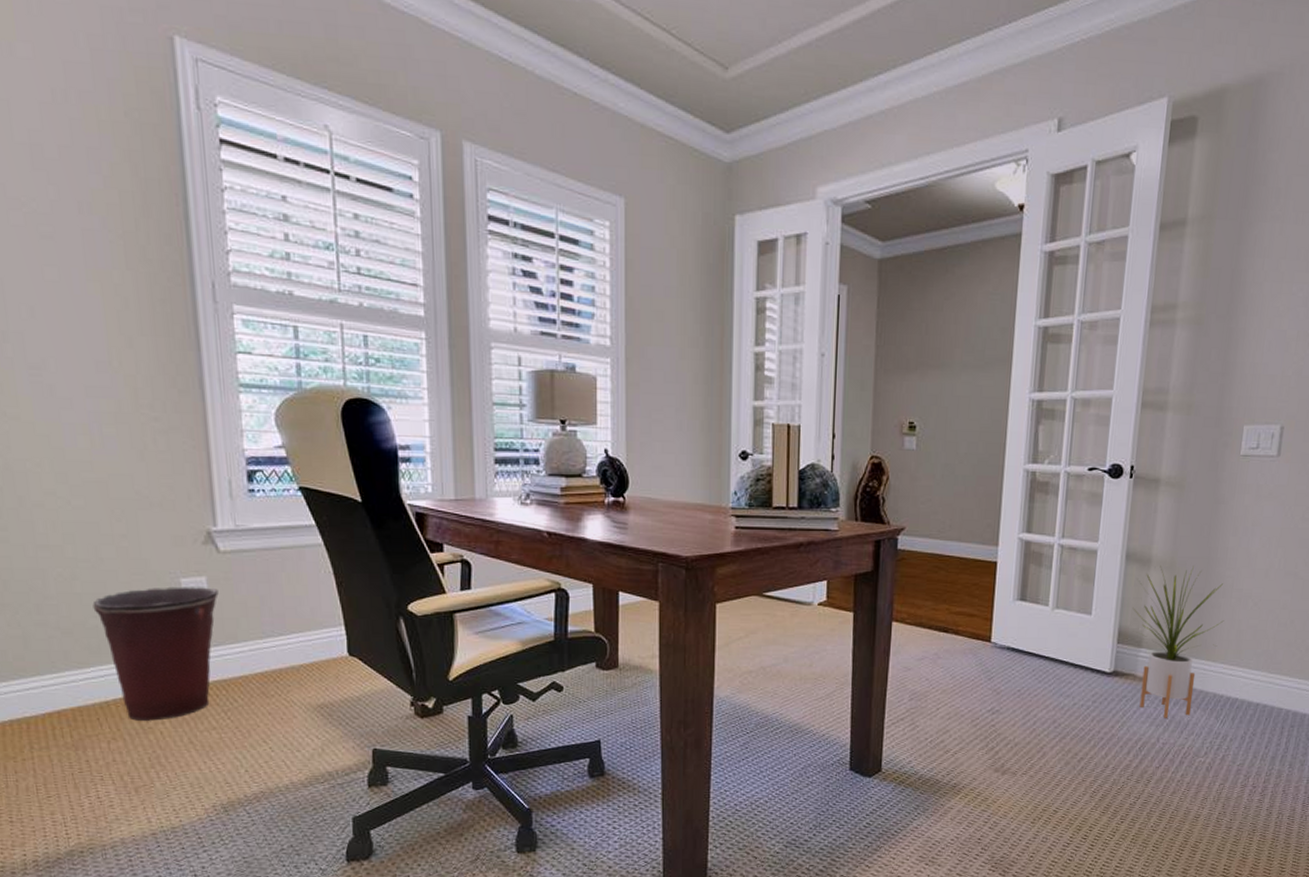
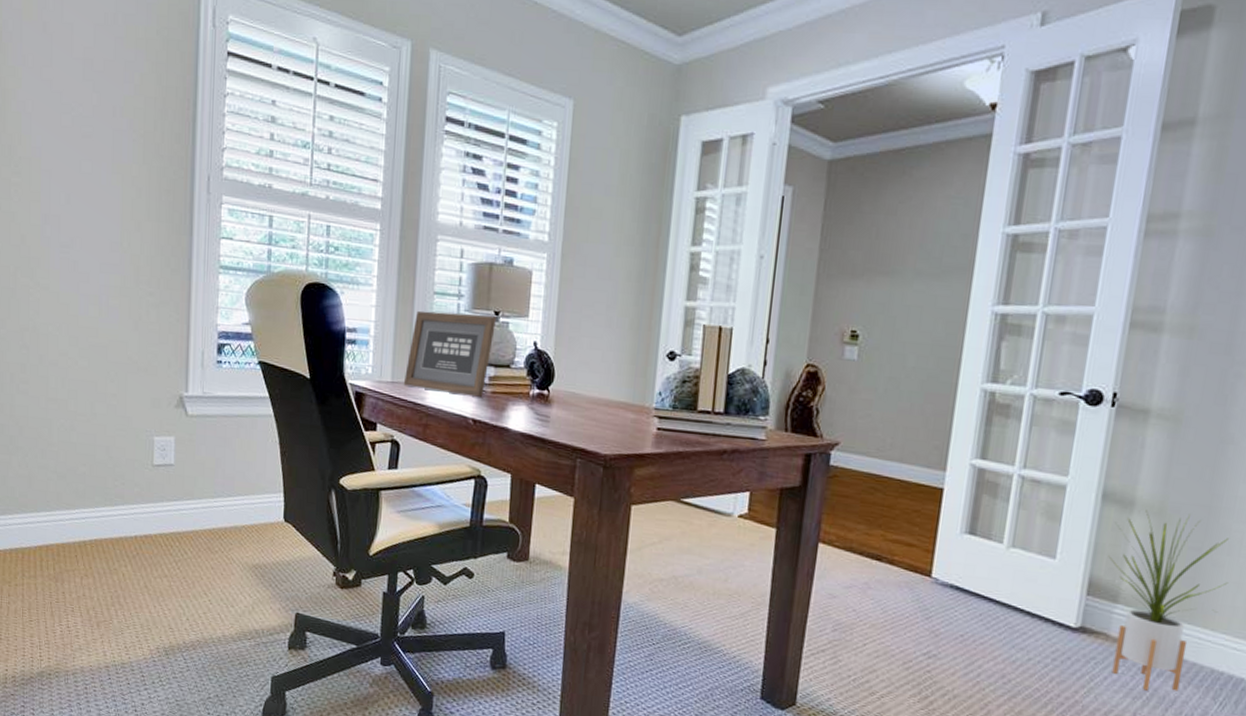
trash bin: present [92,586,219,721] -> none [84,443,183,563]
picture frame: none [468,423,563,509] -> present [403,310,496,397]

